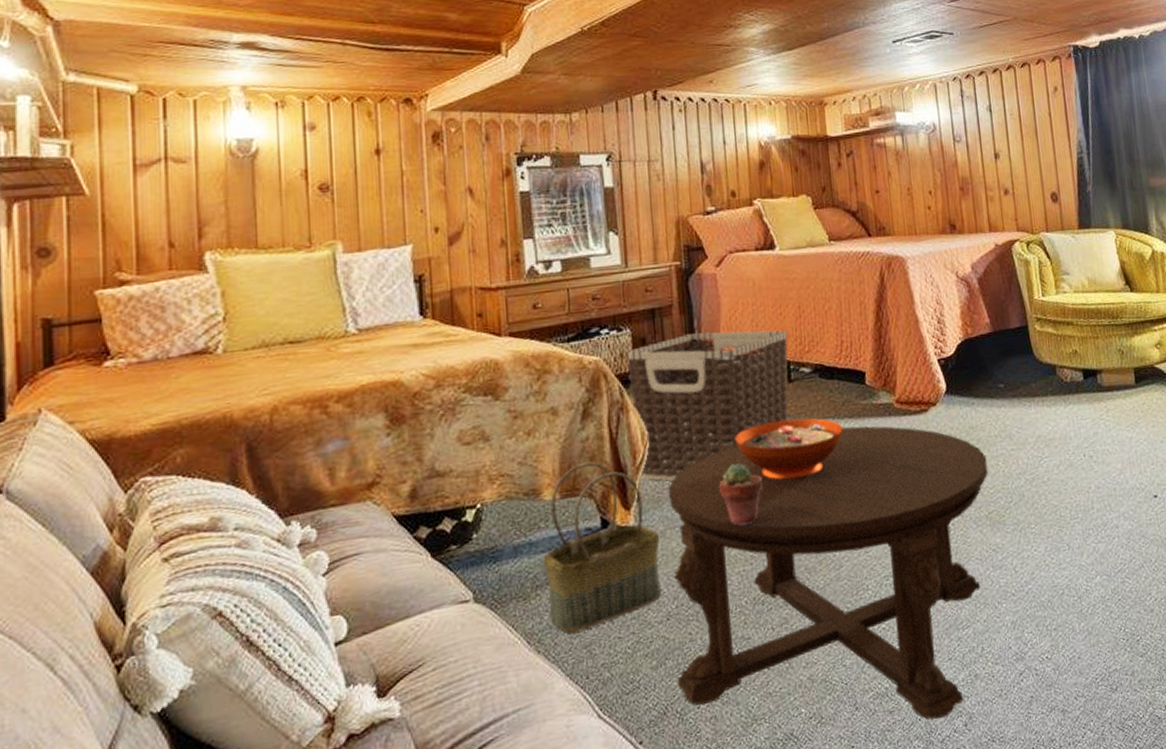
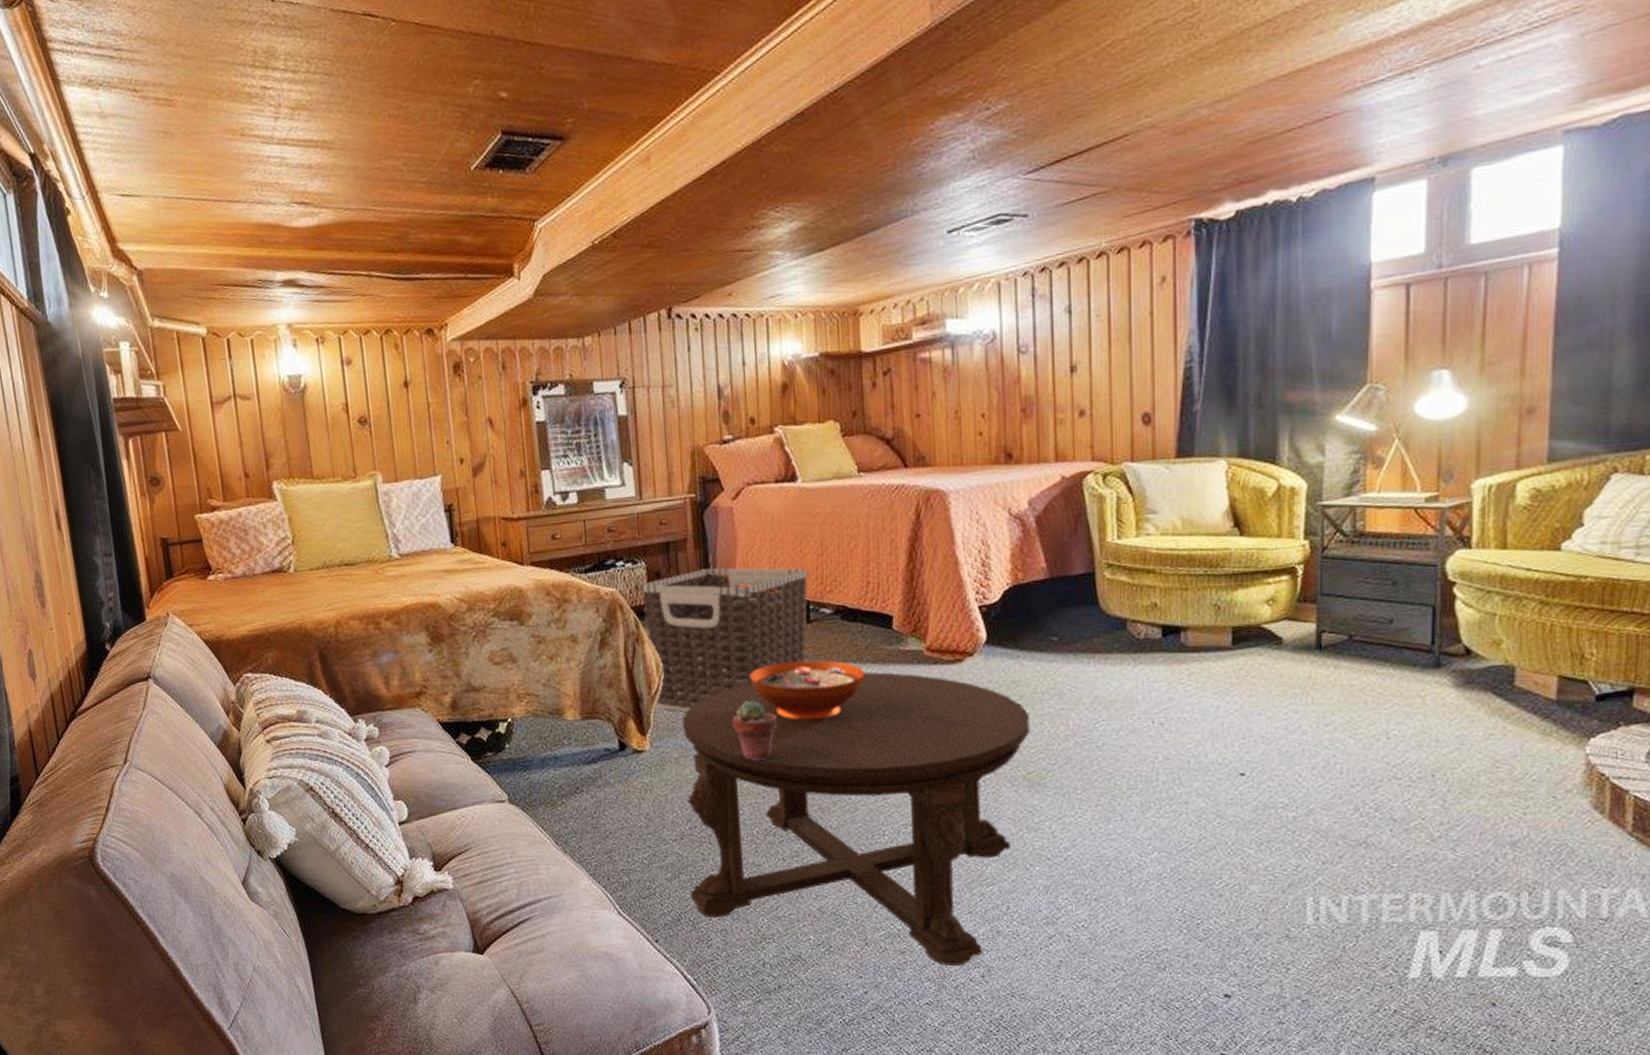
basket: present [542,461,661,633] -> none [566,688,676,839]

